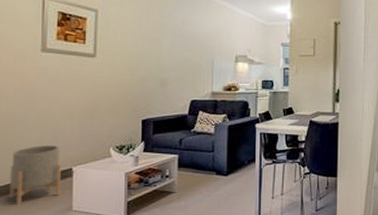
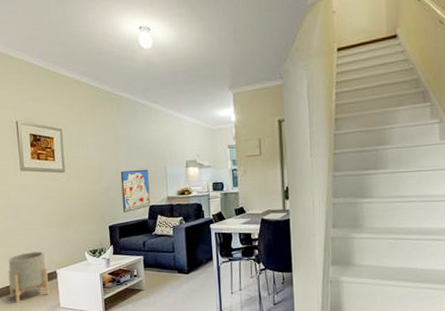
wall art: none [161,60,193,107] -> present [120,169,151,213]

